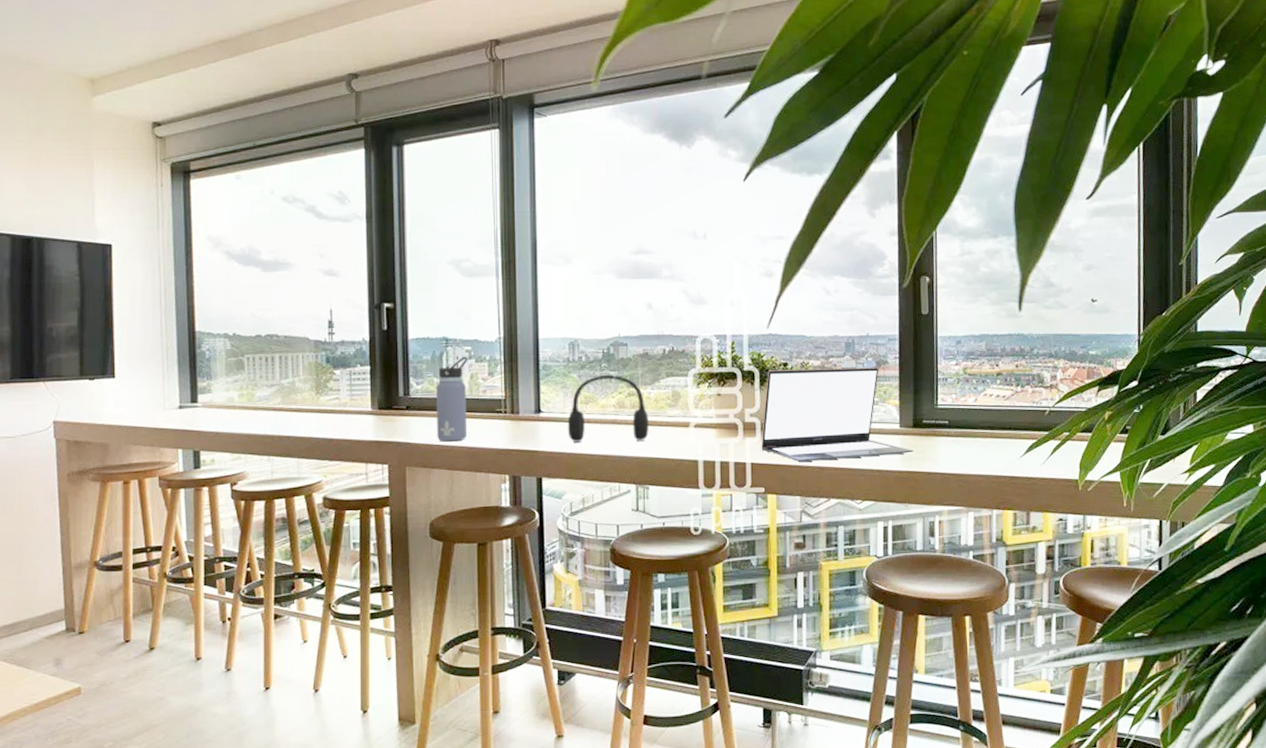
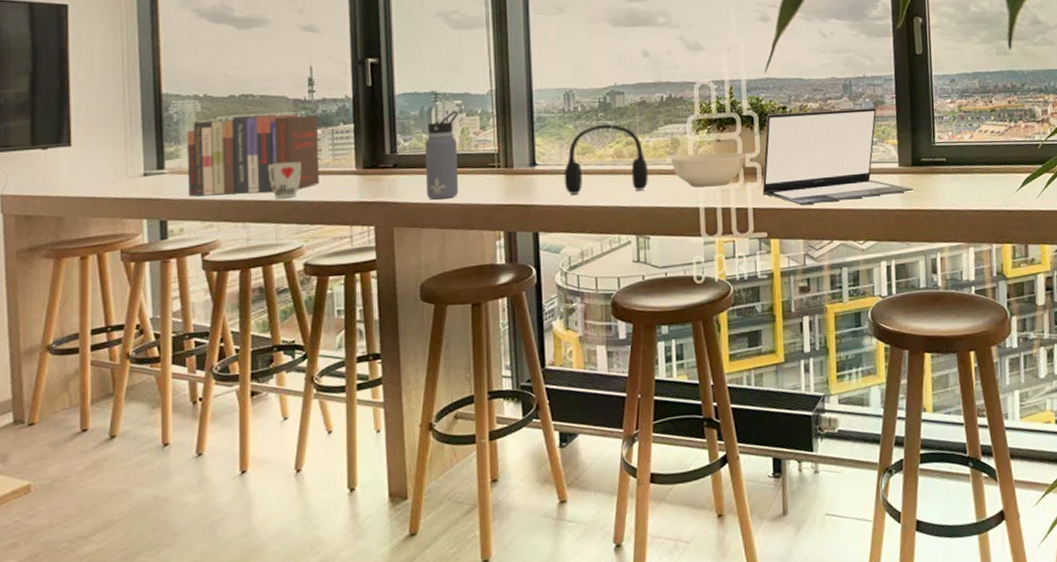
books: none [218,354,338,430] -> present [187,114,319,197]
cup: none [291,401,321,434] -> present [268,162,301,198]
bowl: none [671,406,745,440] -> present [670,152,746,187]

